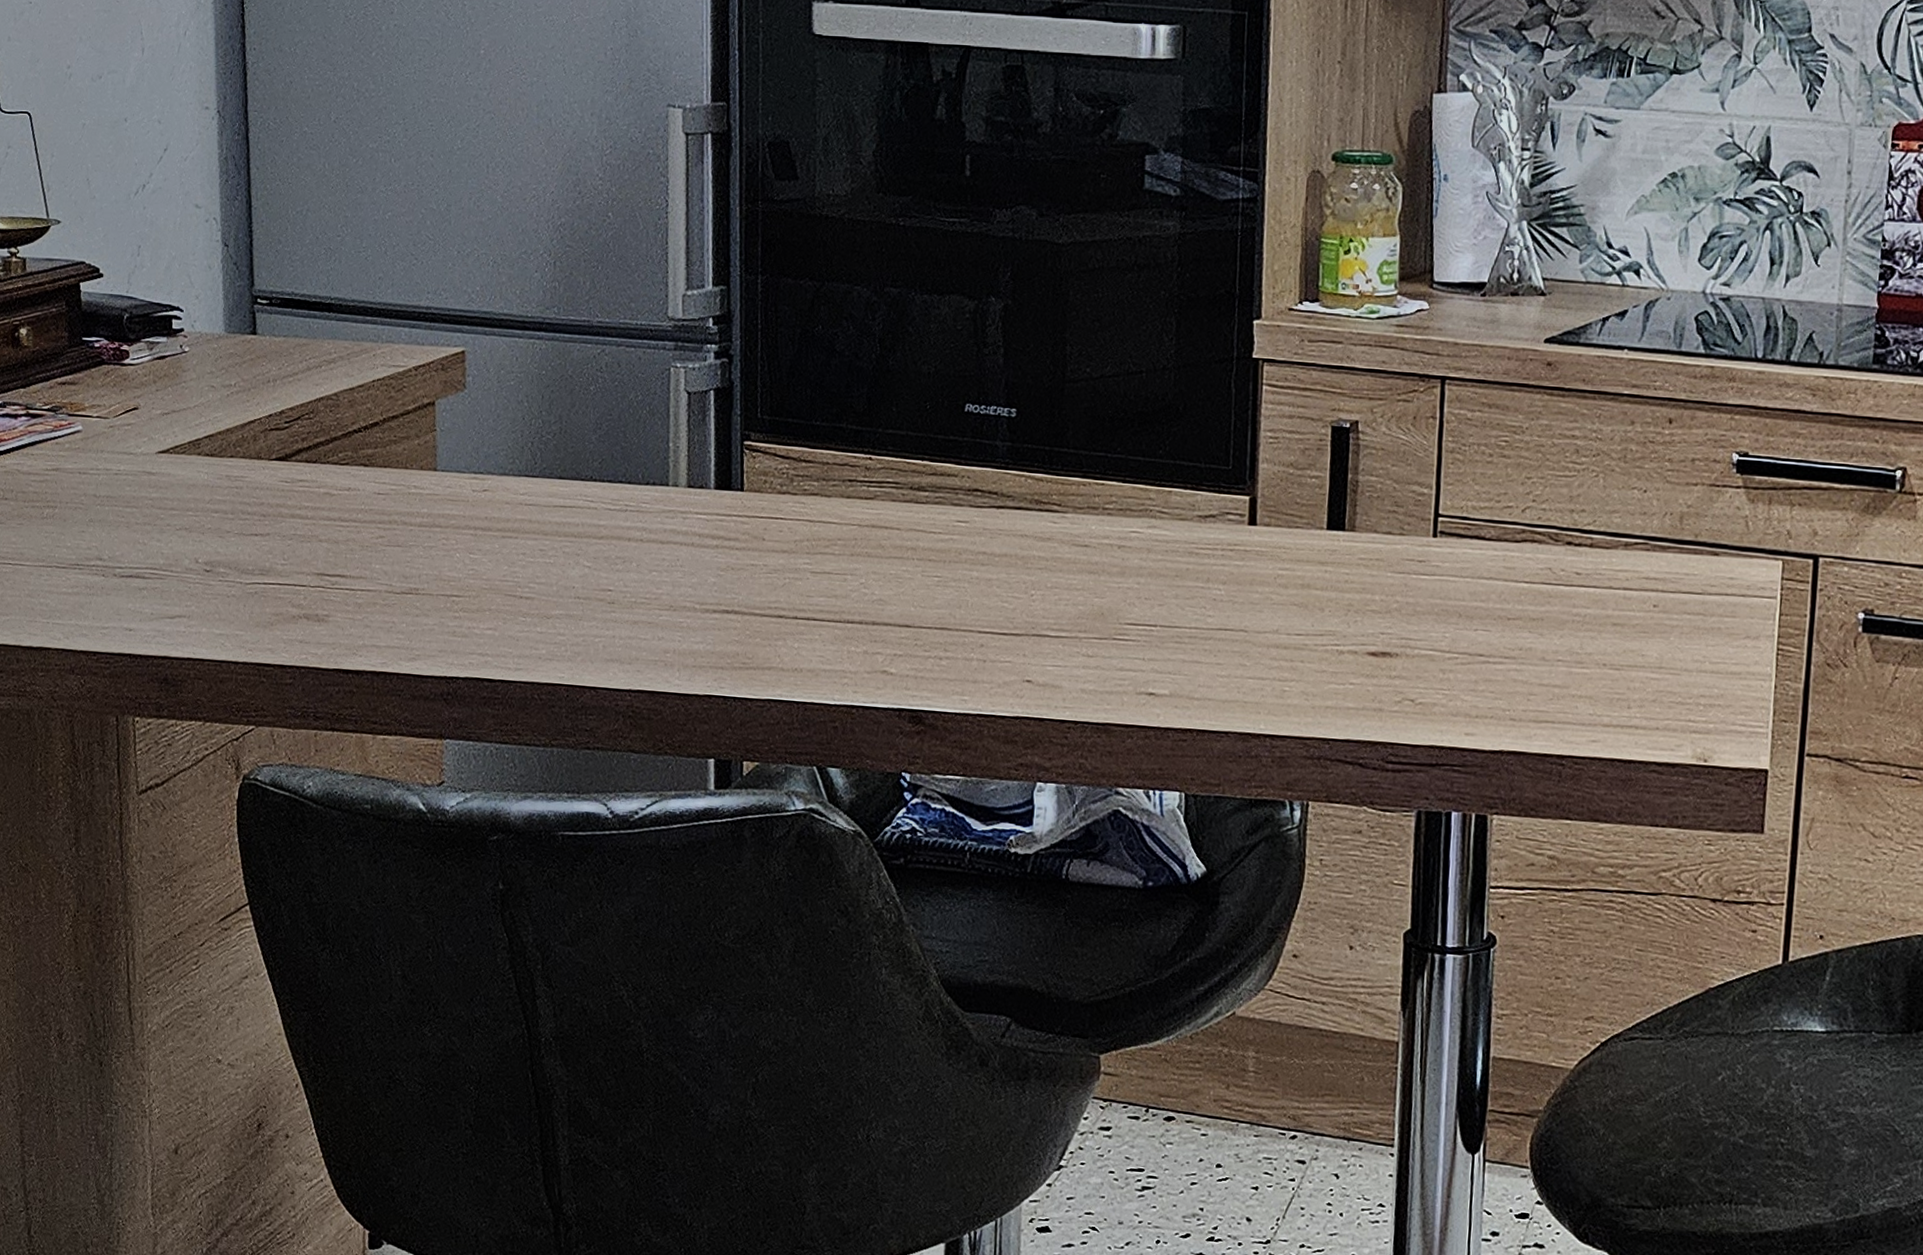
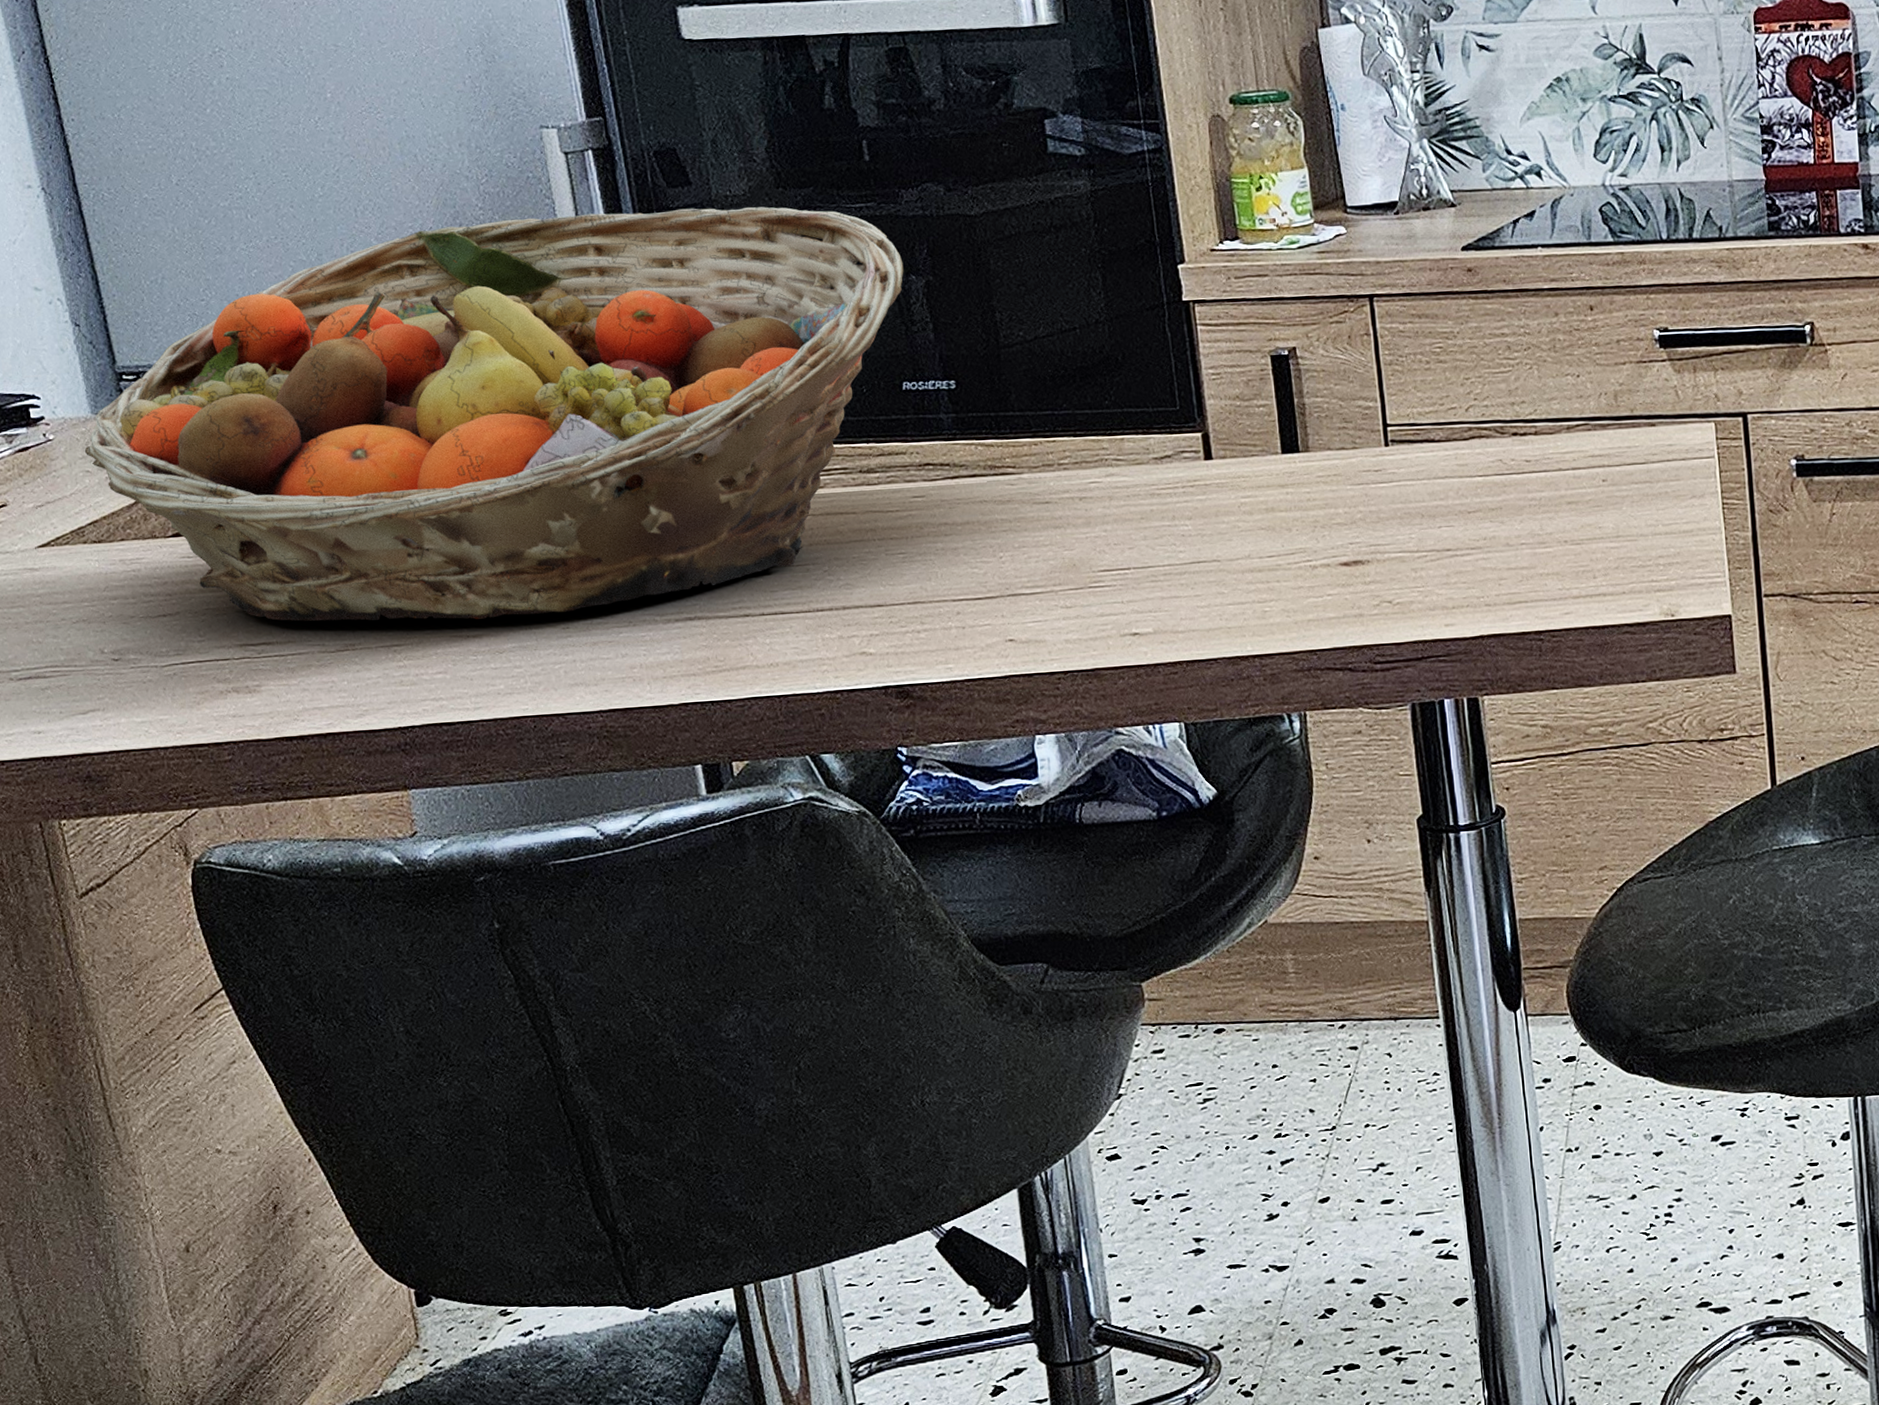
fruit basket: none [213,192,986,587] -> present [84,206,904,622]

